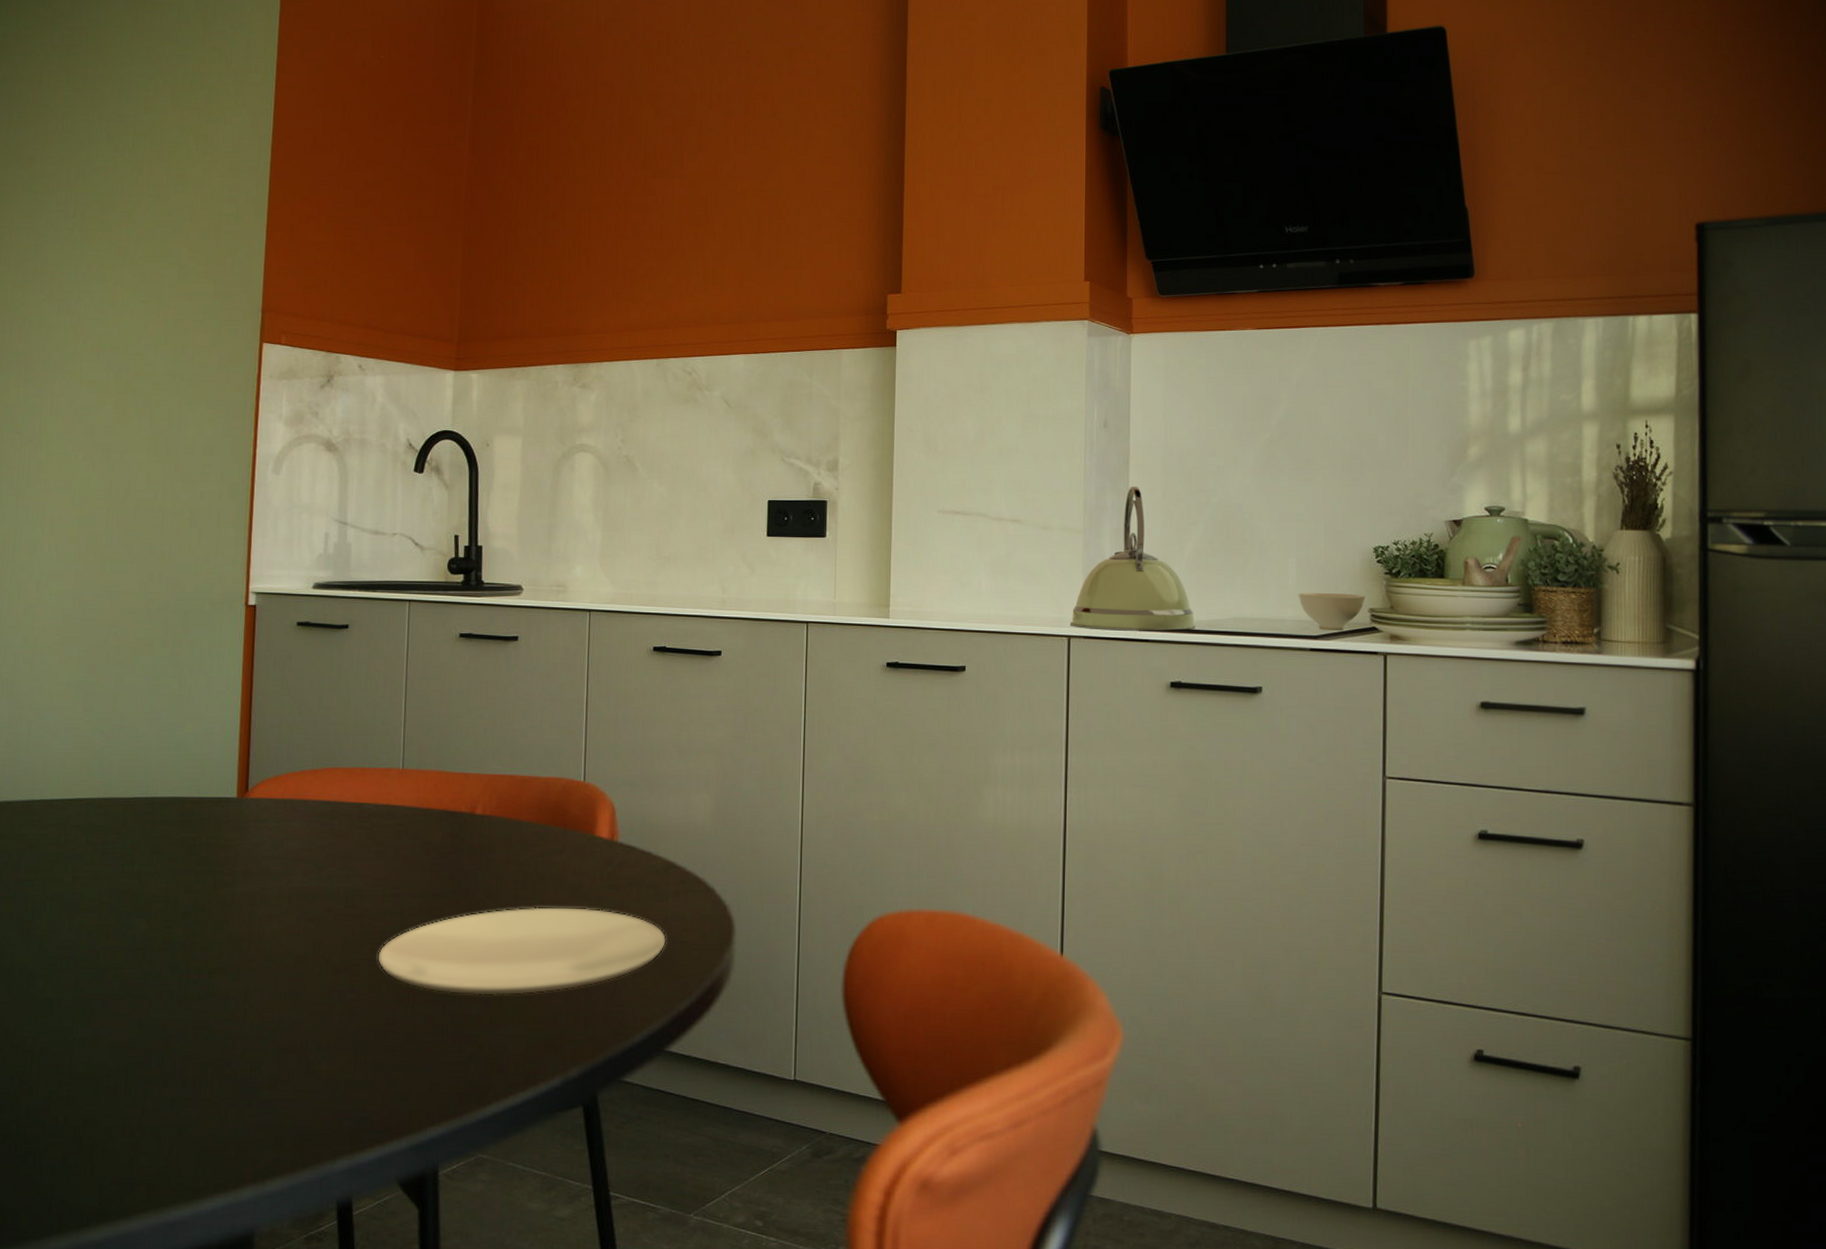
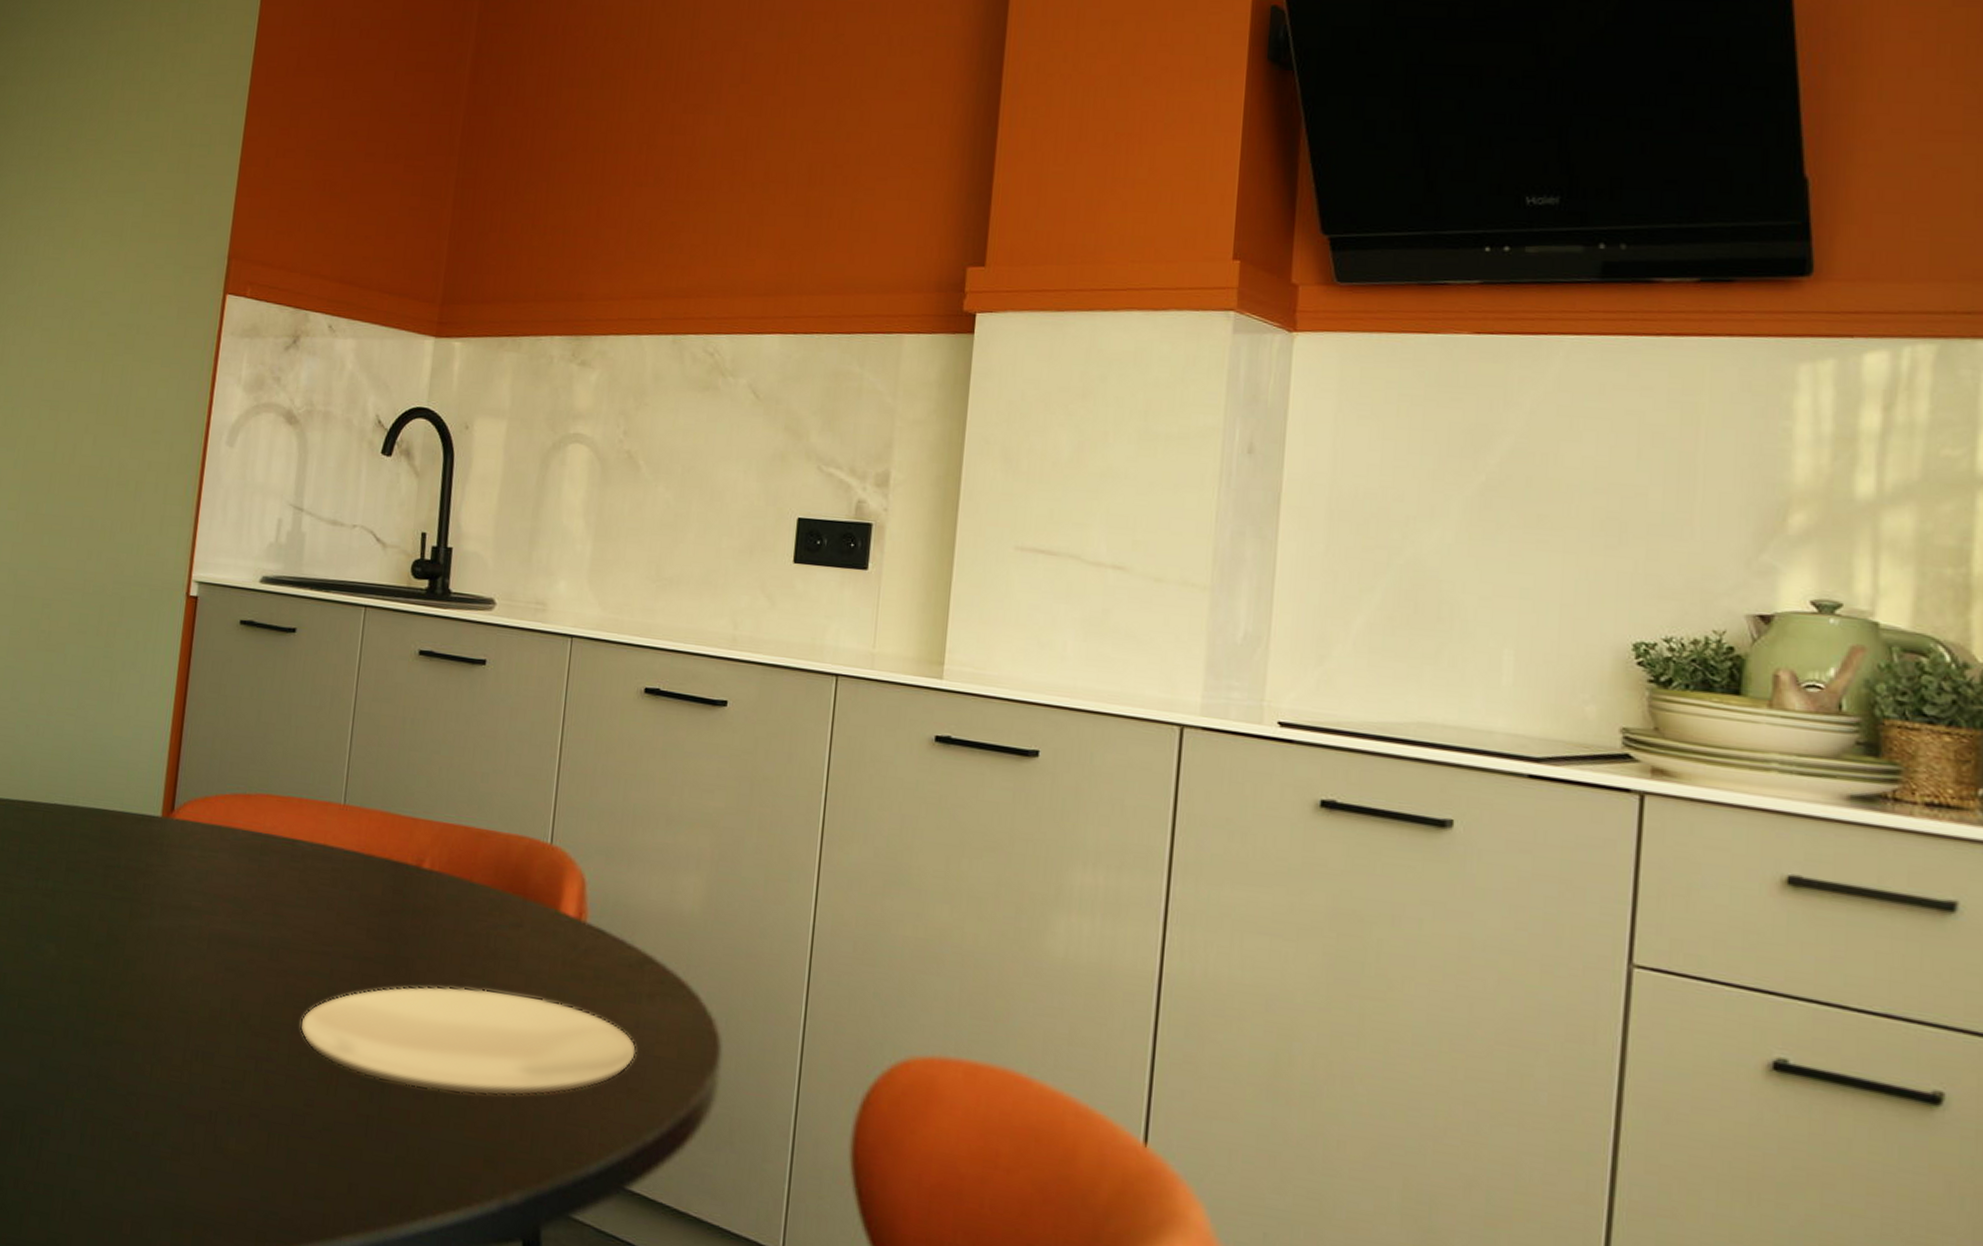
kettle: present [1070,486,1197,632] -> none [1184,533,1363,734]
bowl: present [1297,593,1366,630] -> none [1513,696,1617,754]

